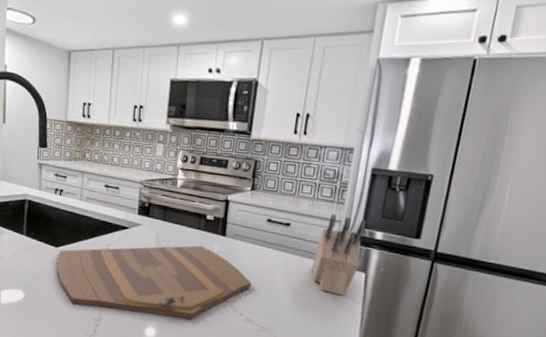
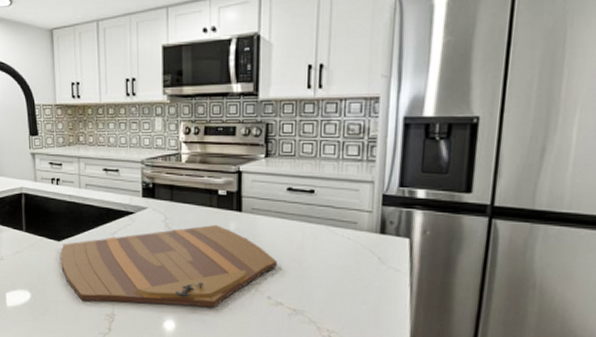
knife block: present [311,214,367,296] -> none [344,175,405,267]

